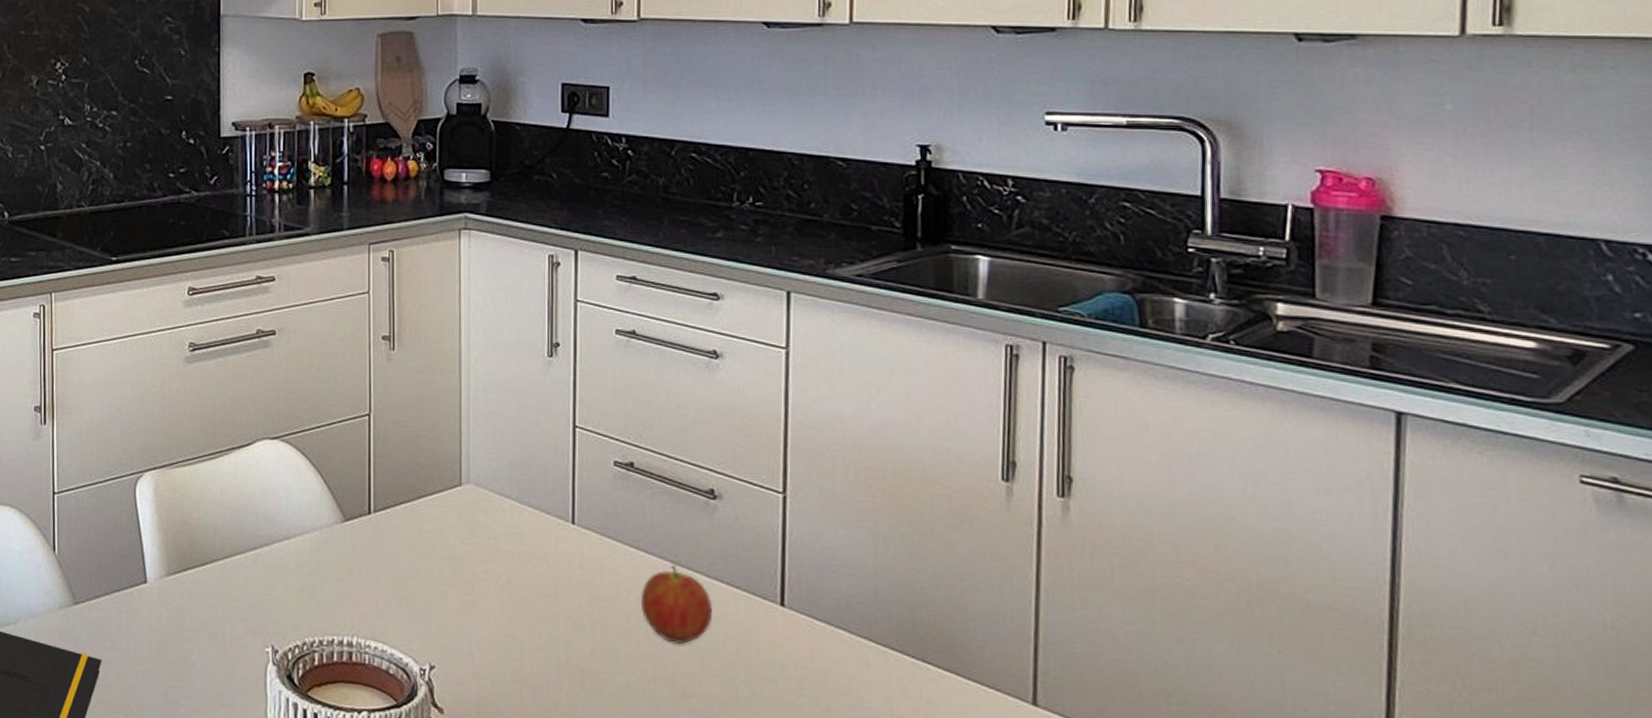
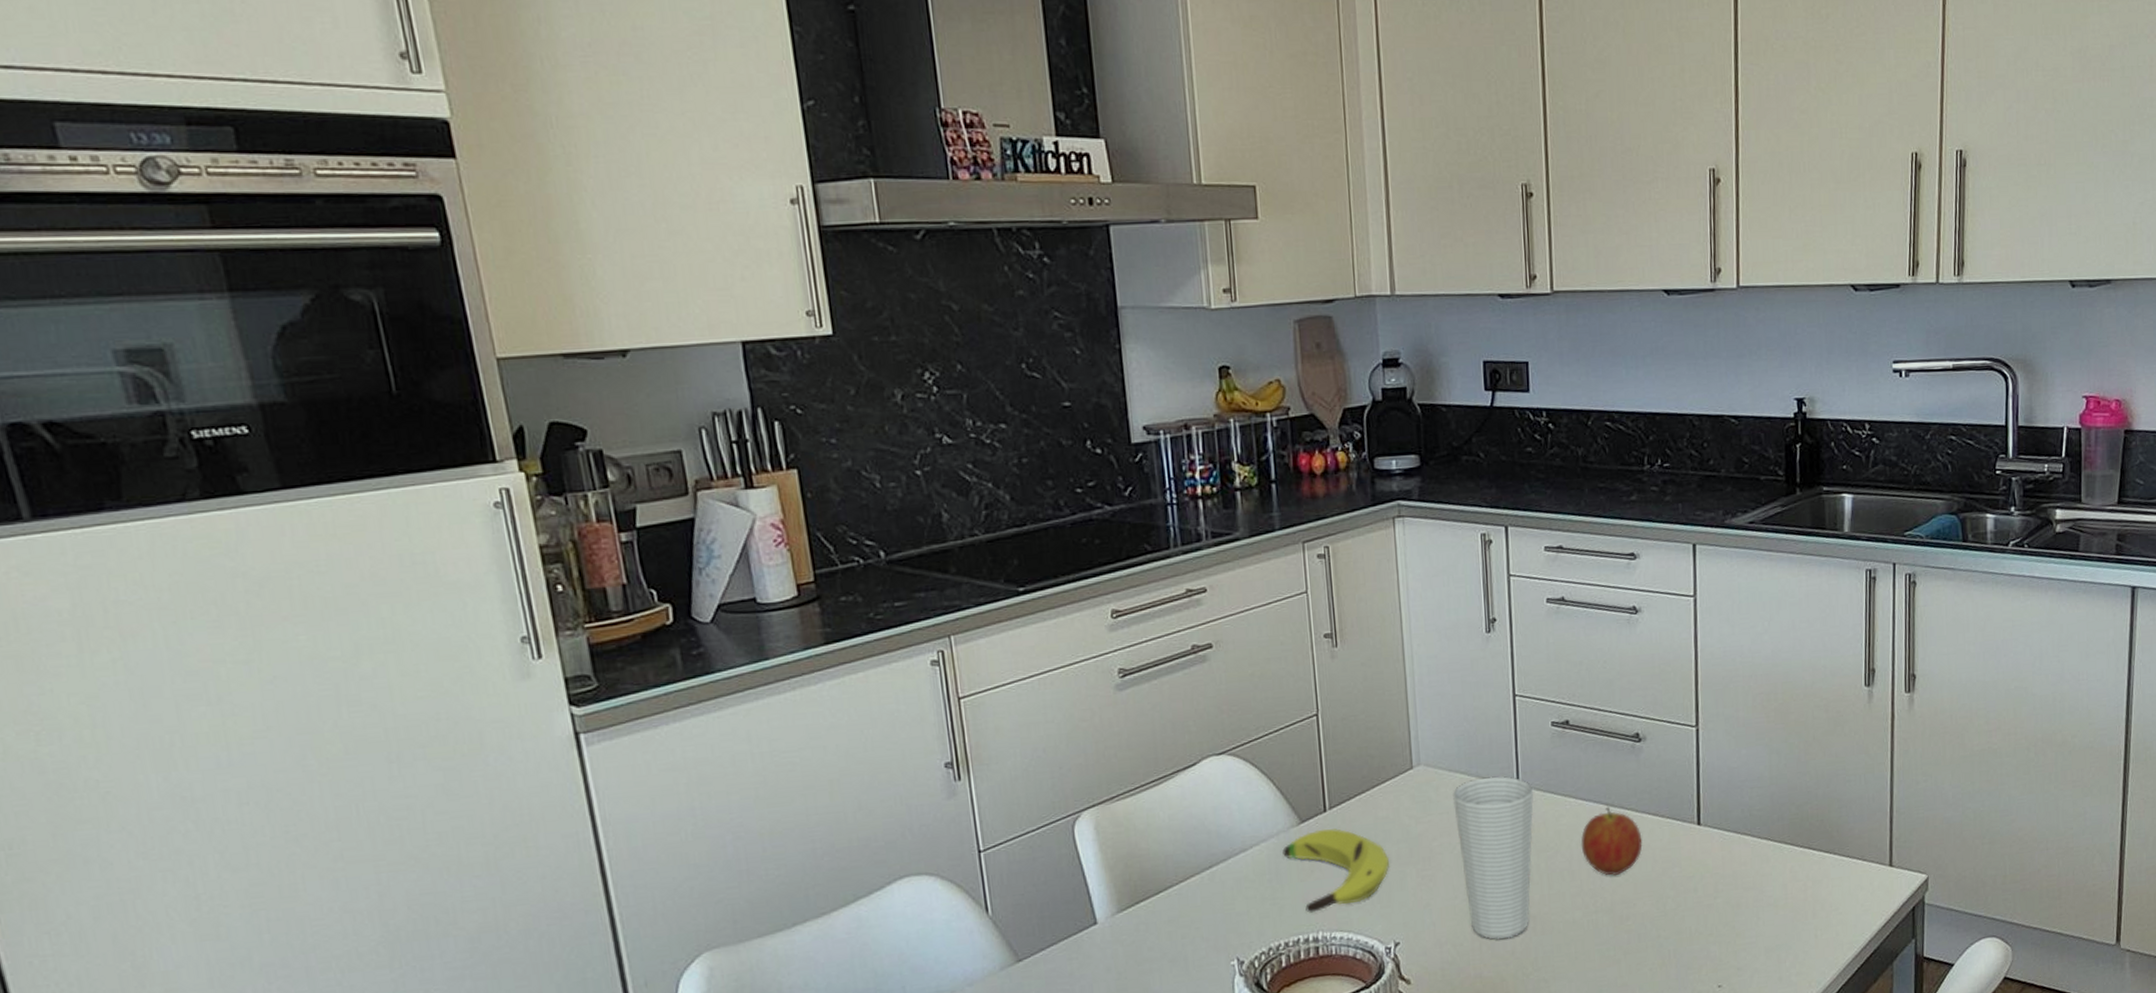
banana: none [325,531,431,616] -> present [1282,828,1390,913]
cup: none [500,507,590,689] -> present [1451,776,1535,939]

